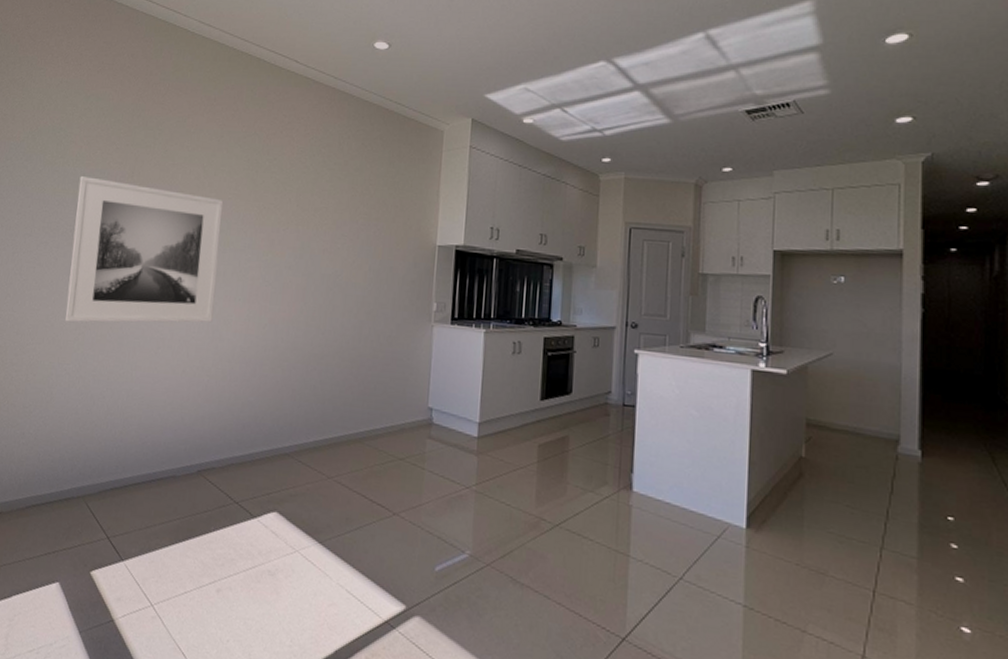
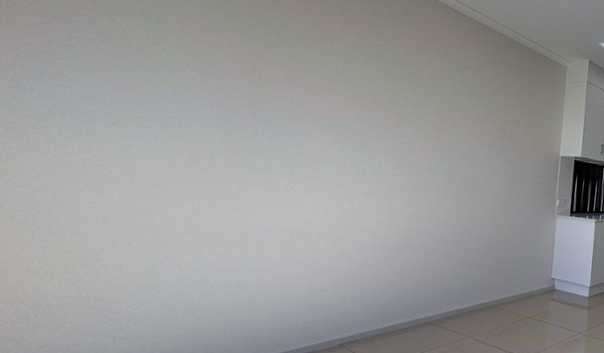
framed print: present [65,176,224,323] -> none [171,67,362,216]

